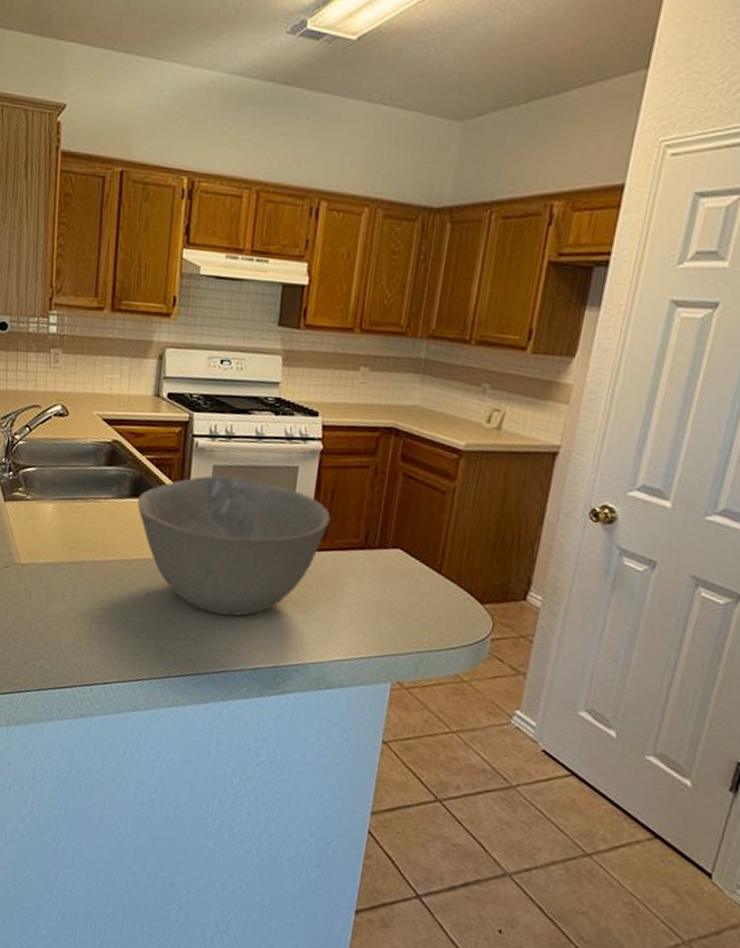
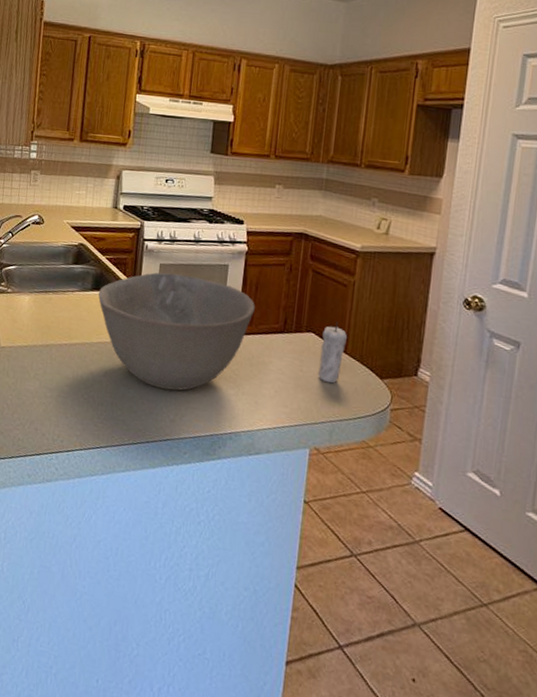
candle: none [404,536,444,609] -> present [317,321,348,384]

